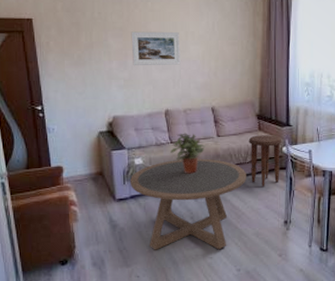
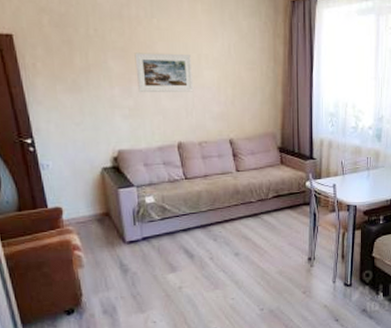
coffee table: present [130,158,246,250] -> none [141,195,268,294]
potted plant: present [170,133,206,174] -> none [185,168,224,212]
side table: present [248,135,282,186] -> none [270,169,306,223]

